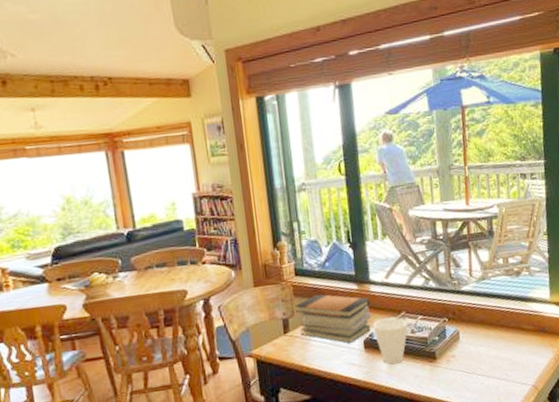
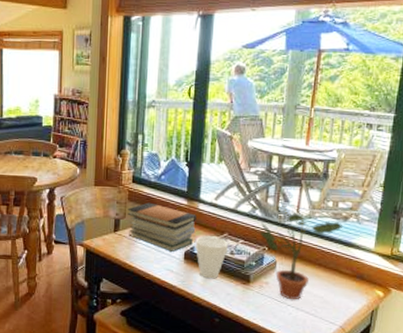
potted plant: none [436,271,517,369] -> present [259,206,344,300]

